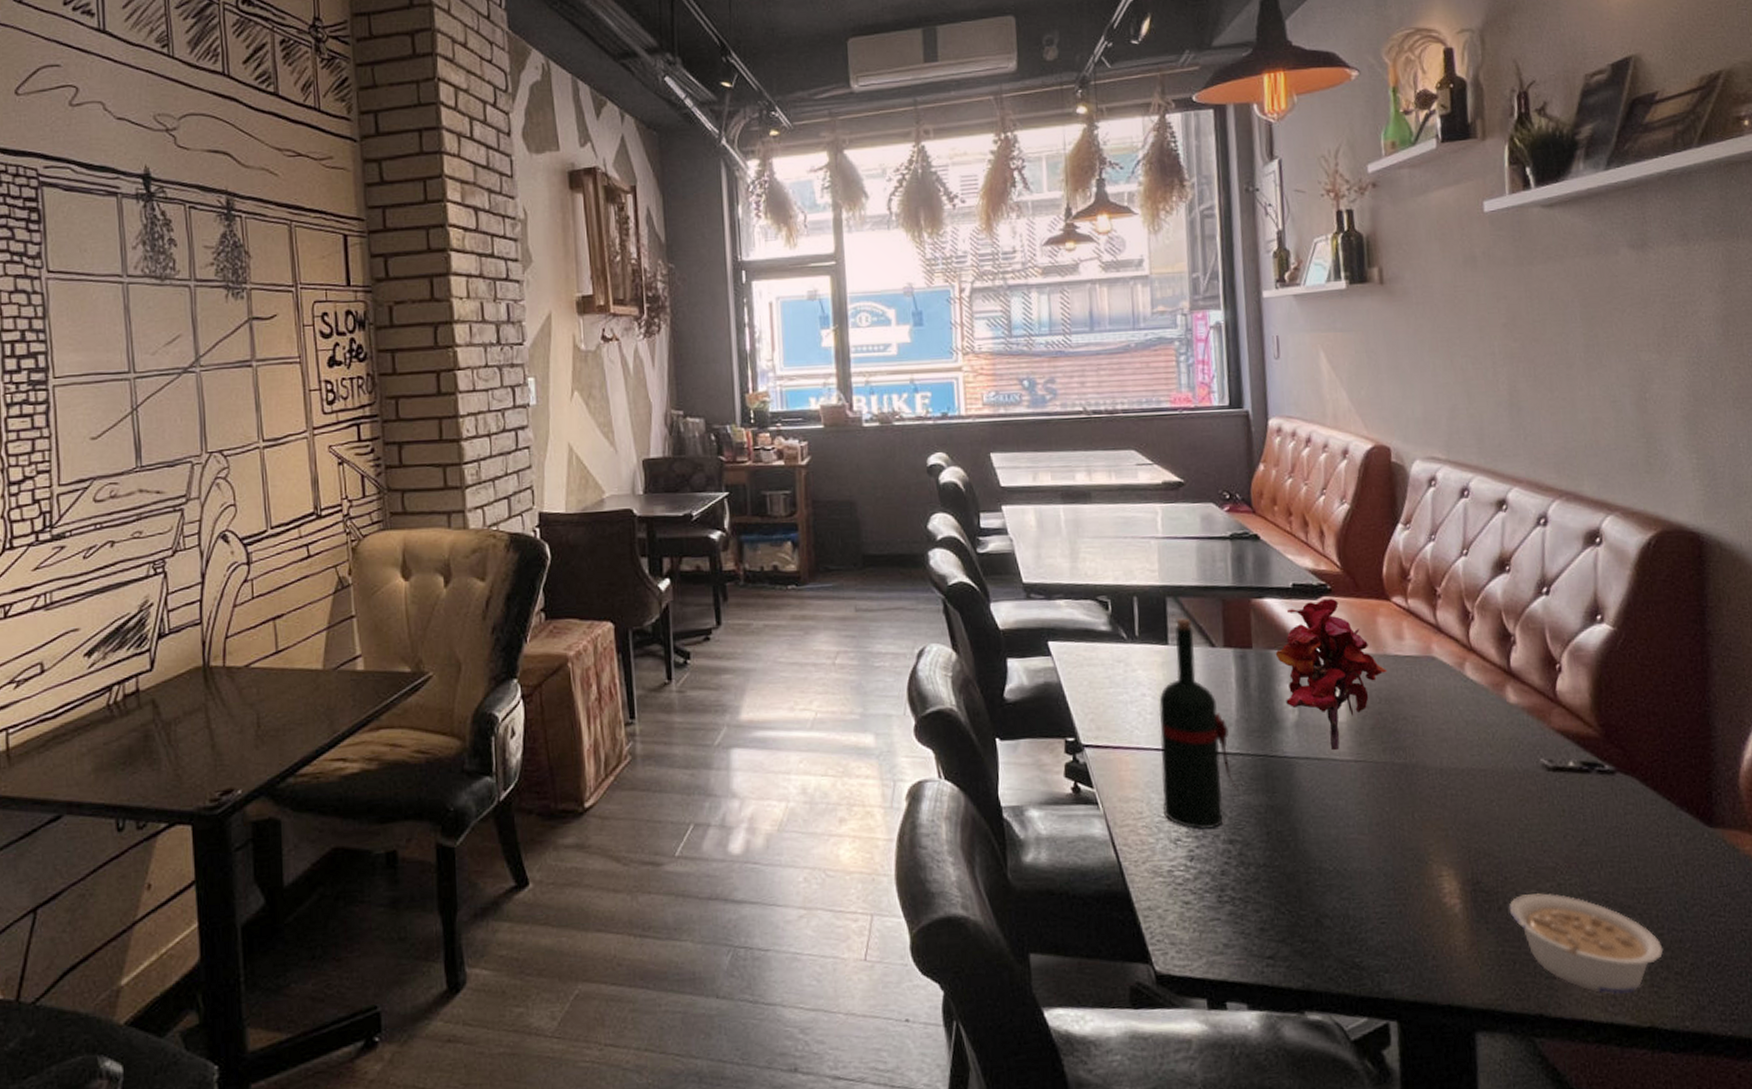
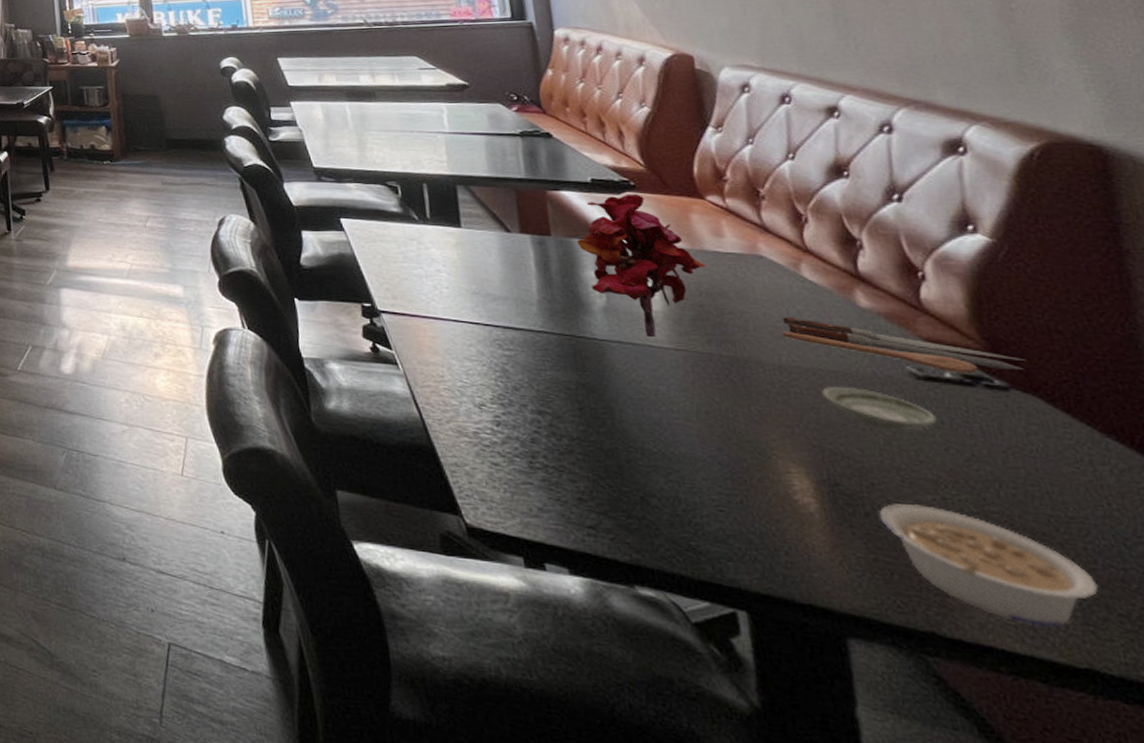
wine bottle: present [1159,618,1239,830] -> none [455,204,545,398]
spoon: none [1445,717,1629,762] -> present [782,316,1025,374]
saucer: none [1473,783,1560,823] -> present [821,386,938,431]

